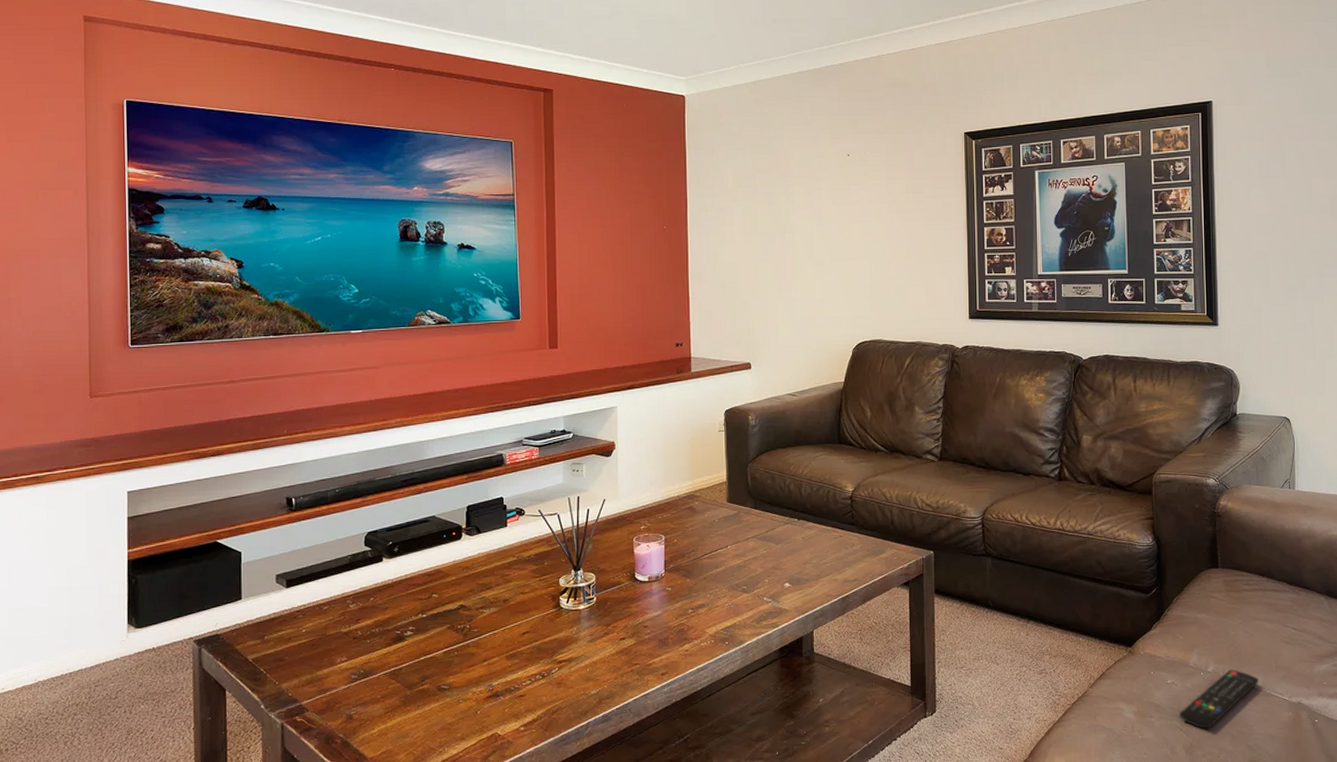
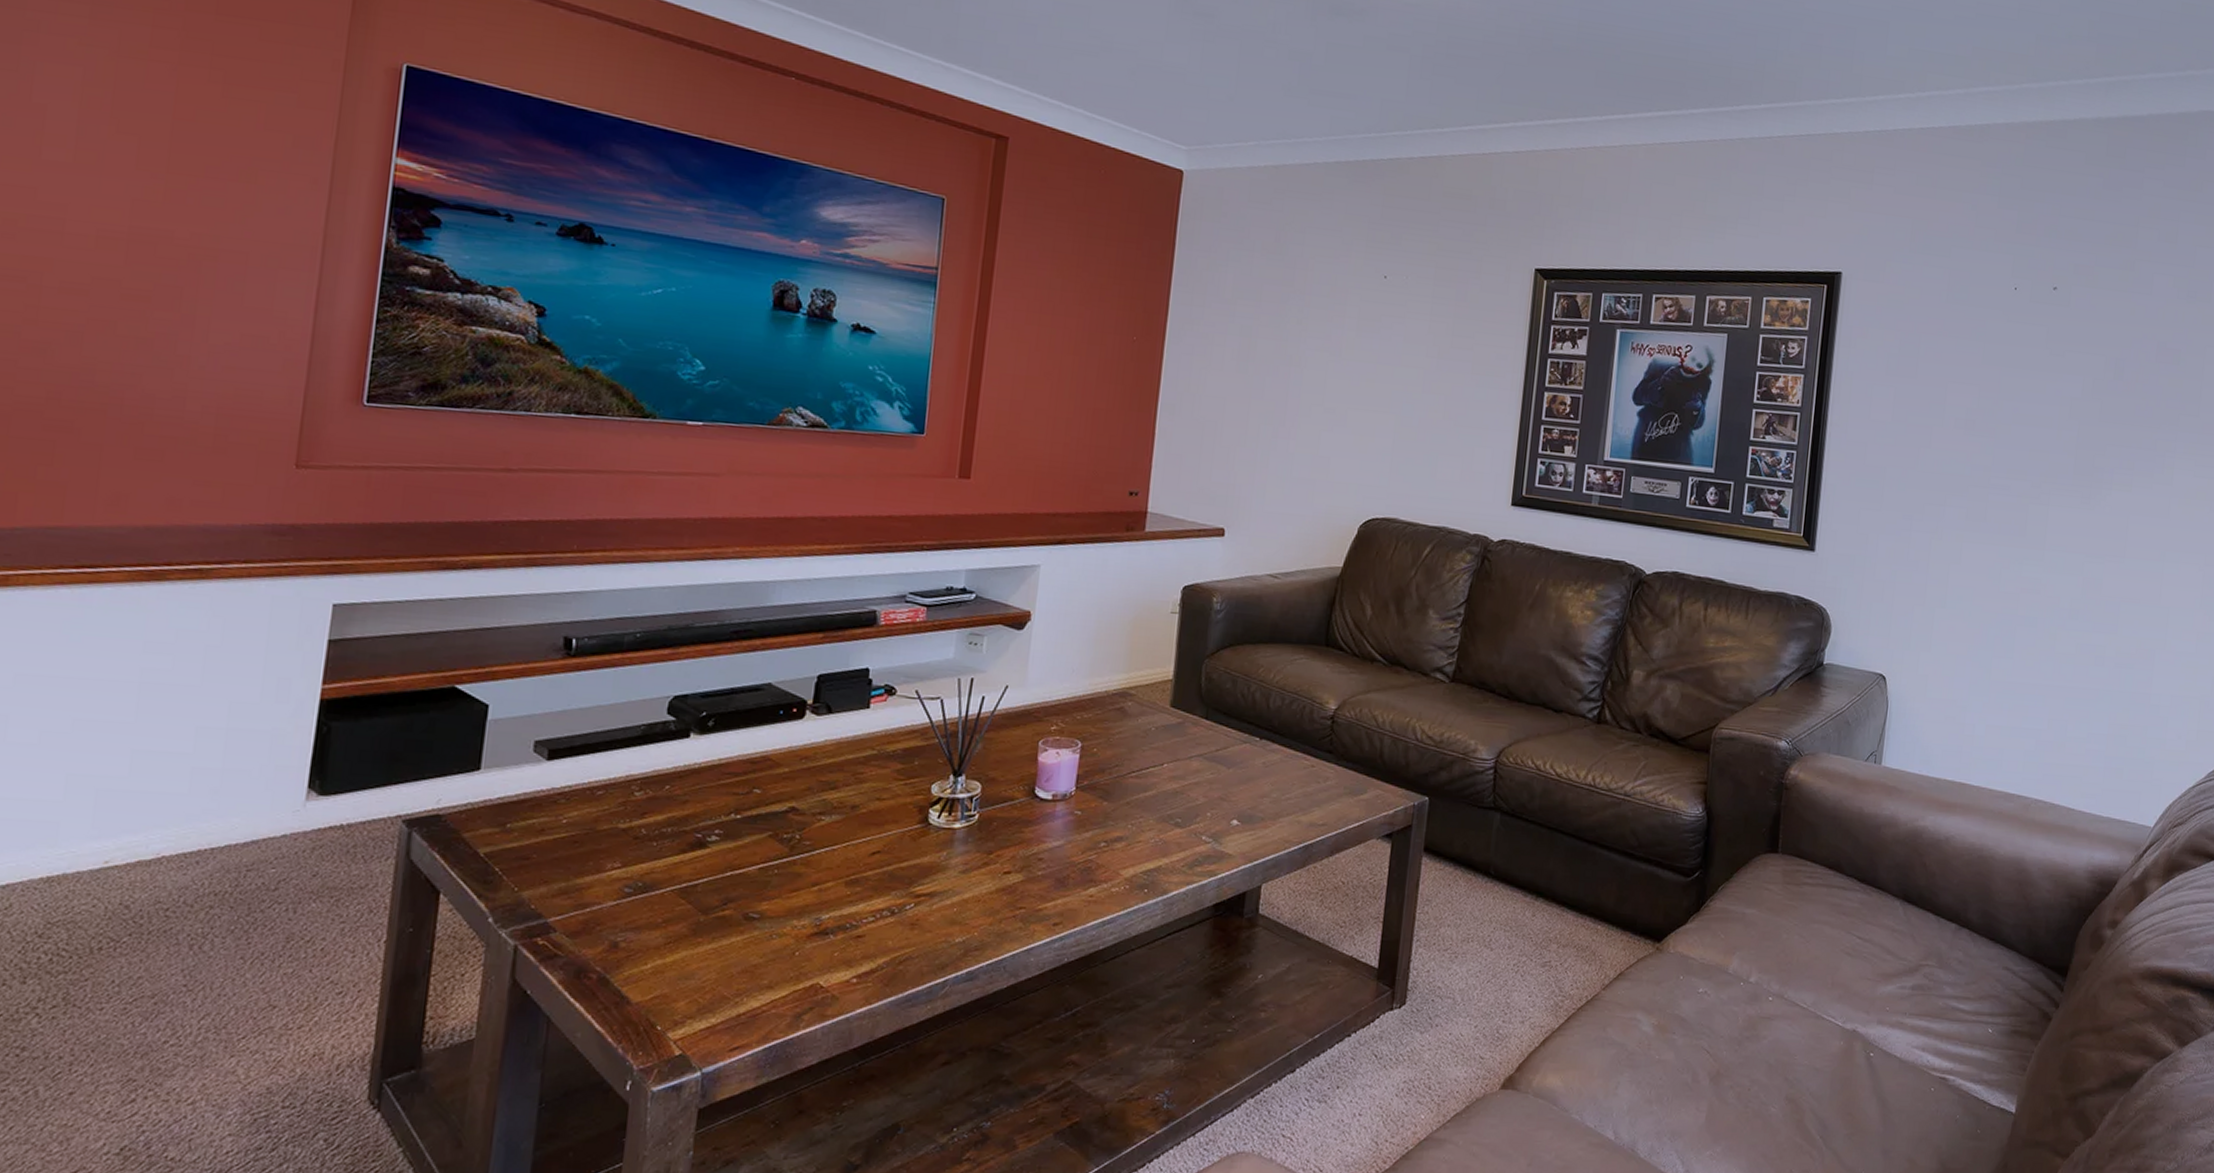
remote control: present [1180,669,1259,729] -> none [1708,982,1810,1054]

